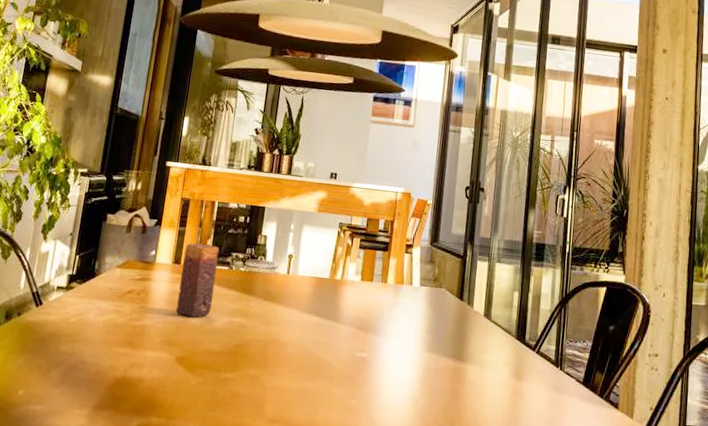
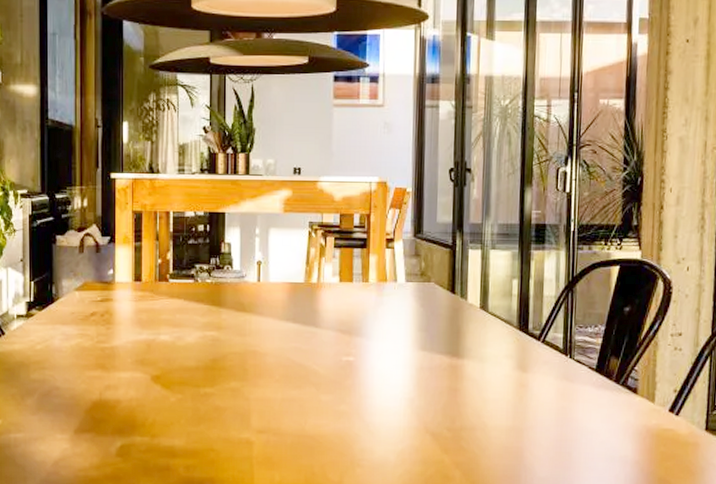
candle: present [175,243,220,317] -> none [143,258,181,334]

